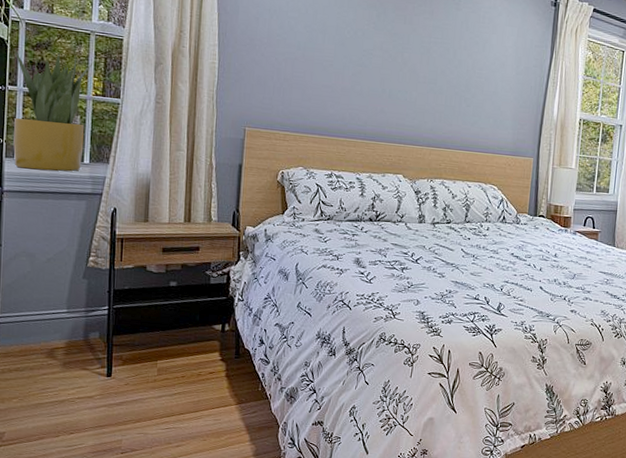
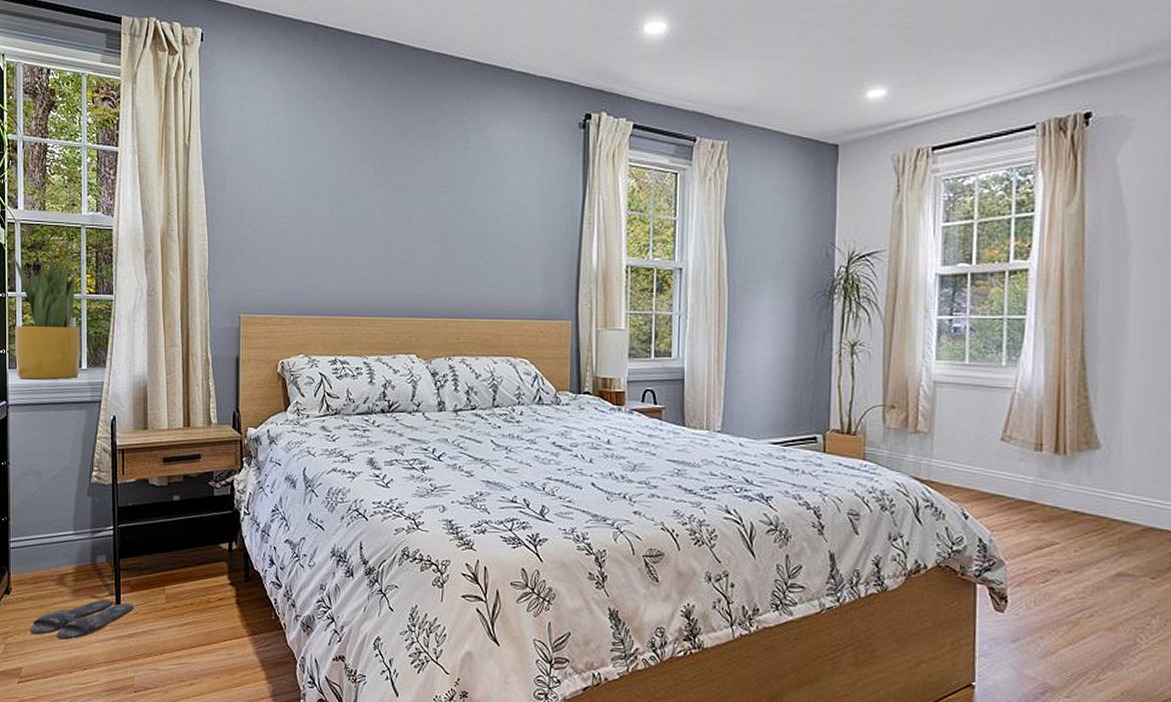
slippers: none [15,371,125,407] -> present [29,599,134,640]

